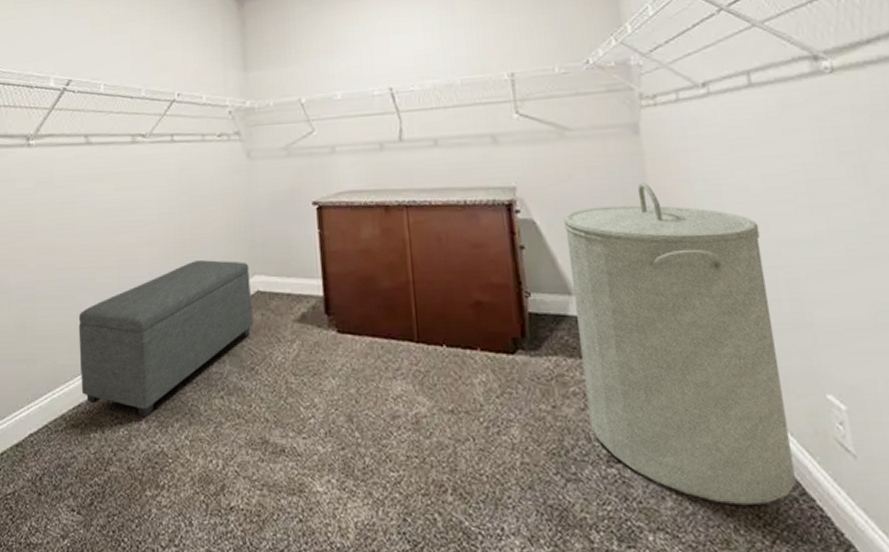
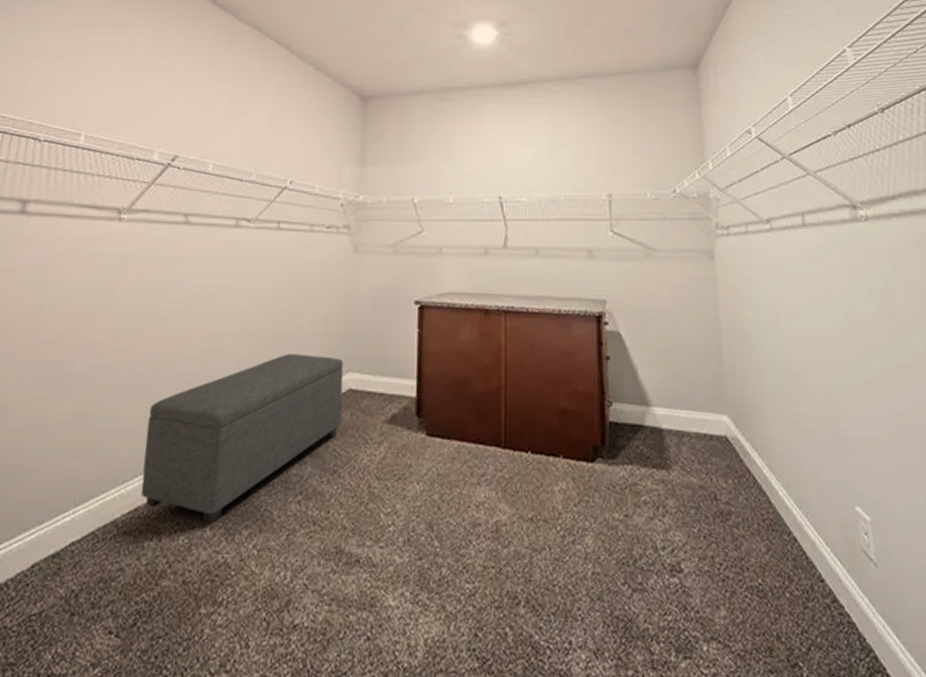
laundry hamper: present [562,183,796,506] -> none [645,304,829,613]

